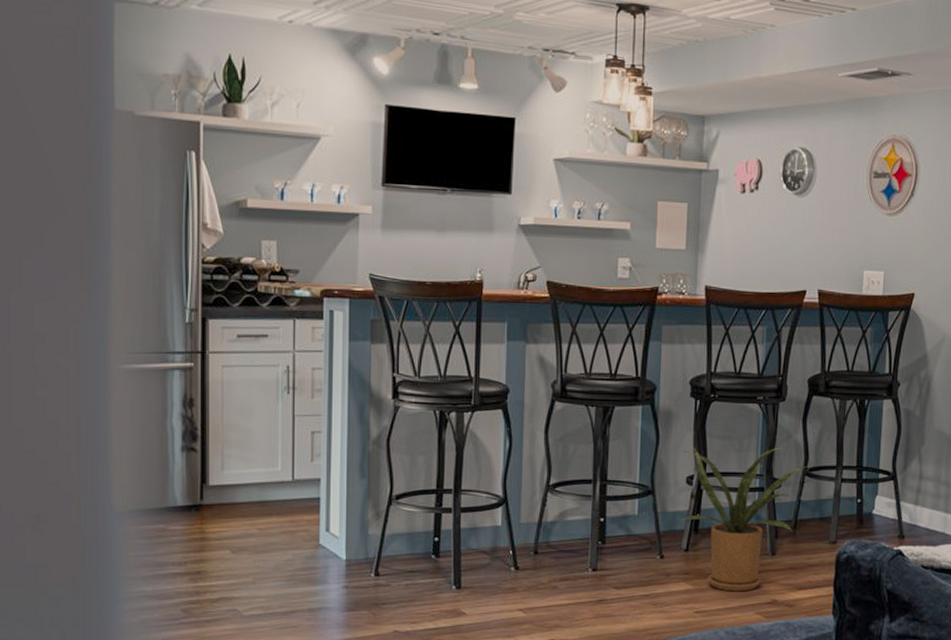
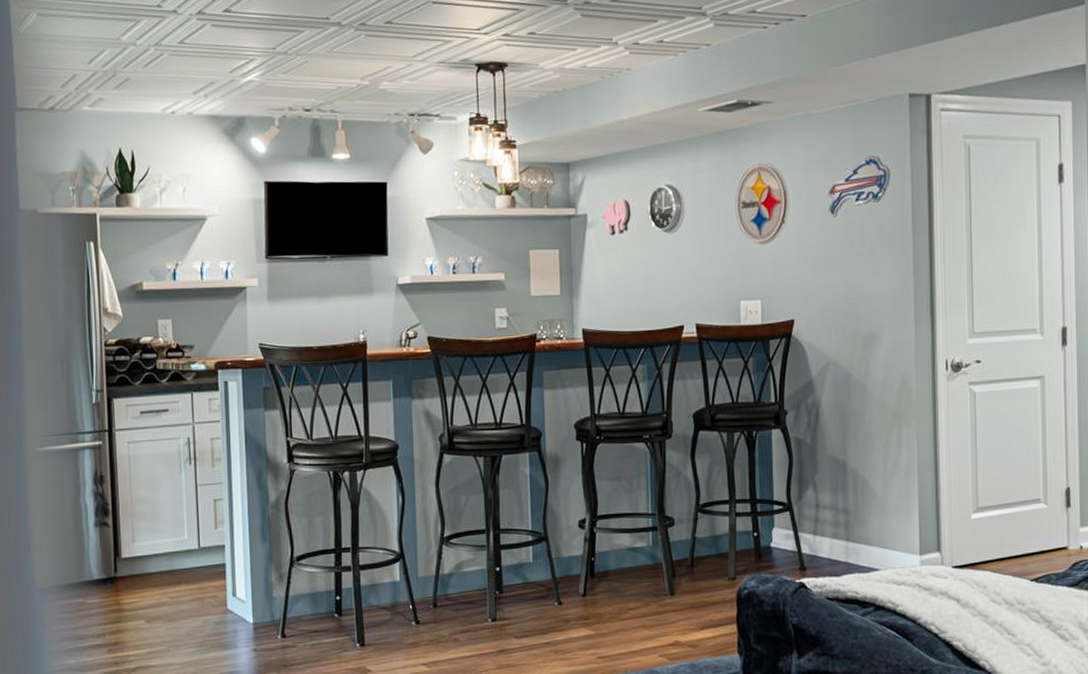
house plant: present [680,446,807,592] -> none [572,483,699,635]

